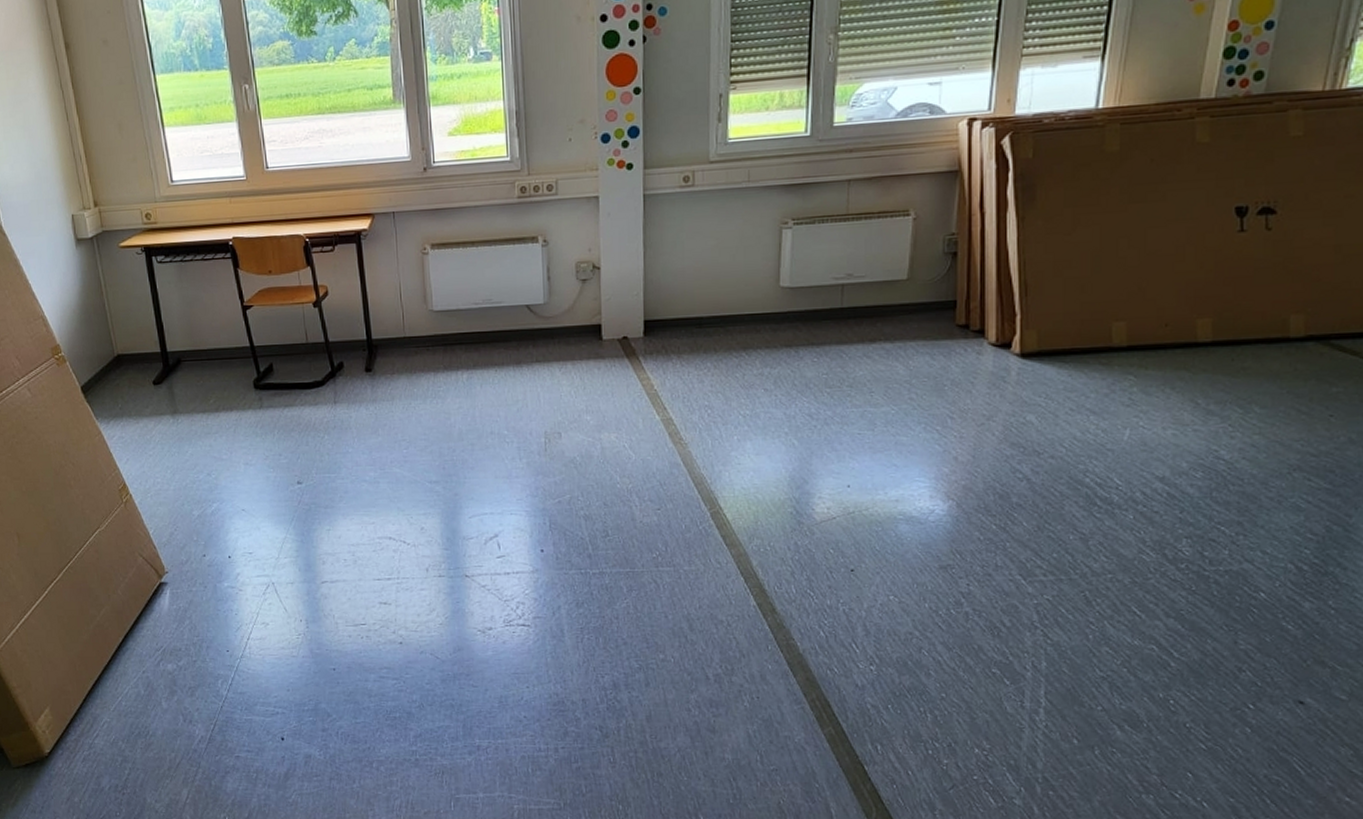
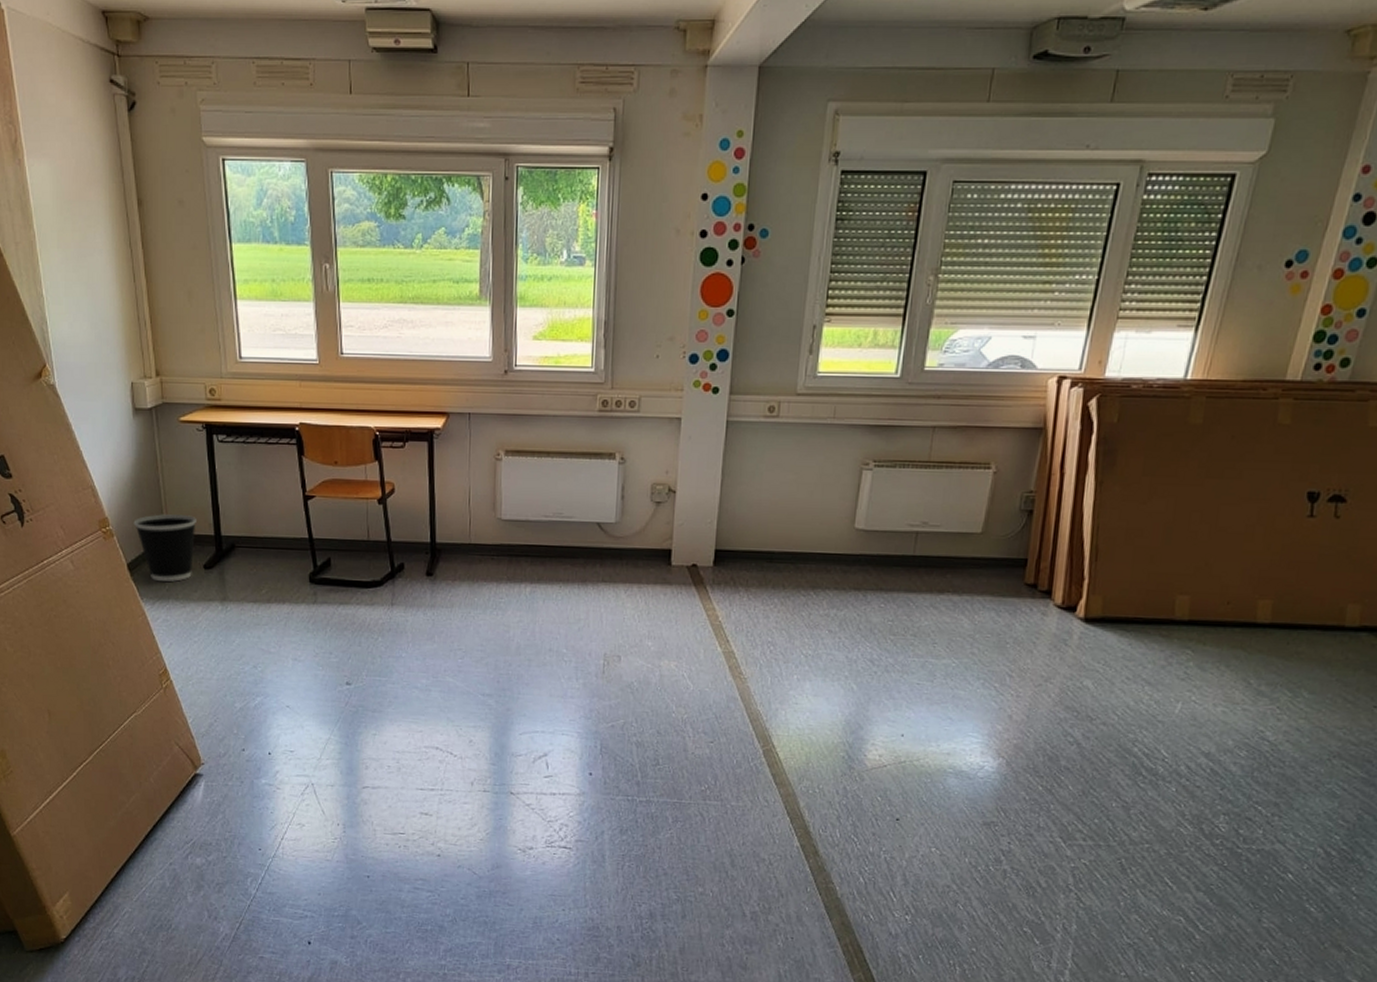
wastebasket: none [83,335,143,400] -> present [133,514,196,582]

